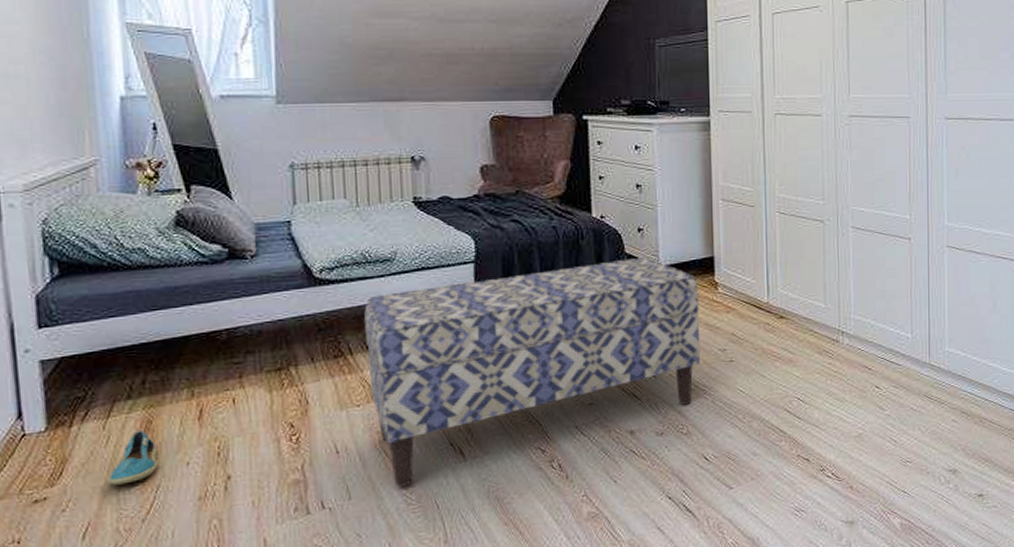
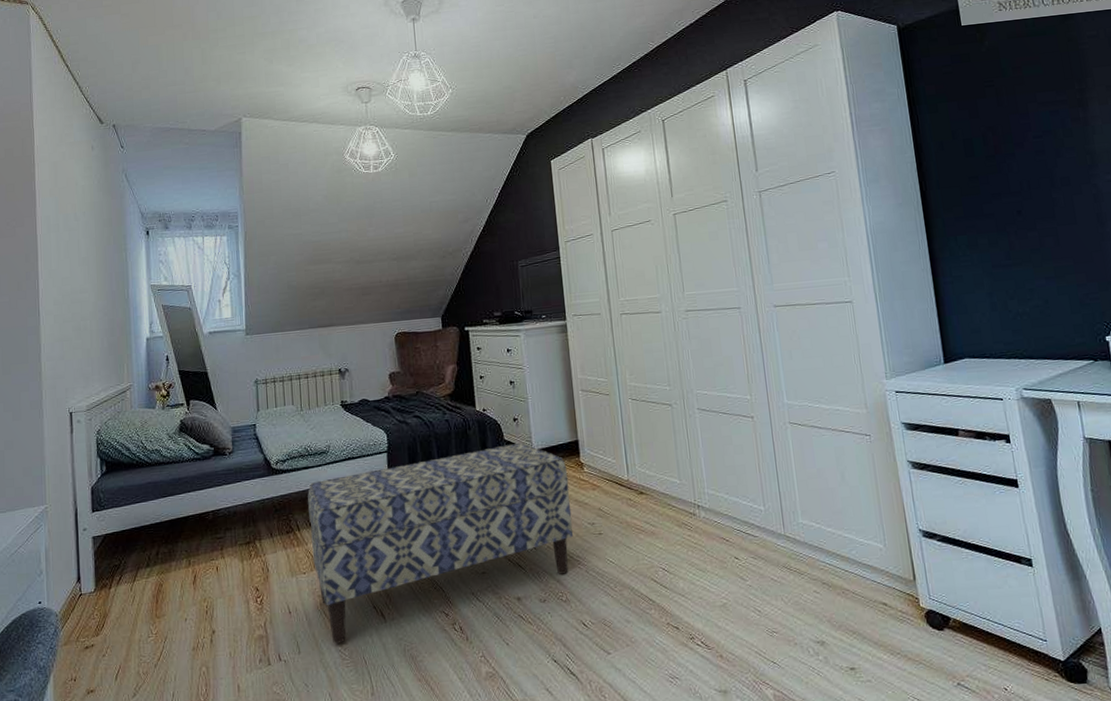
shoe: present [106,429,158,486] -> none [132,591,166,636]

